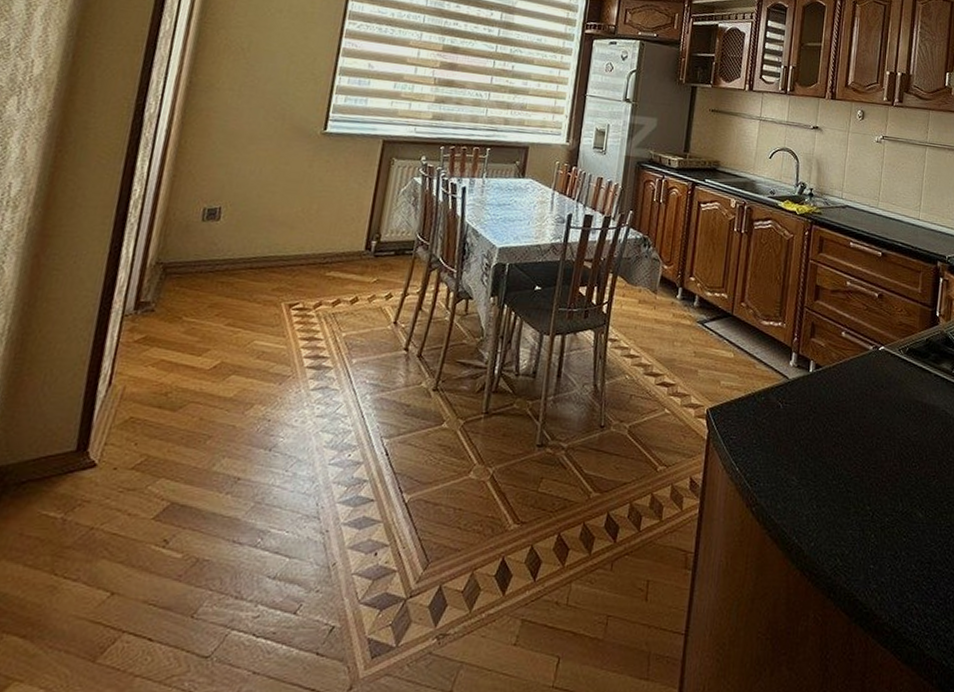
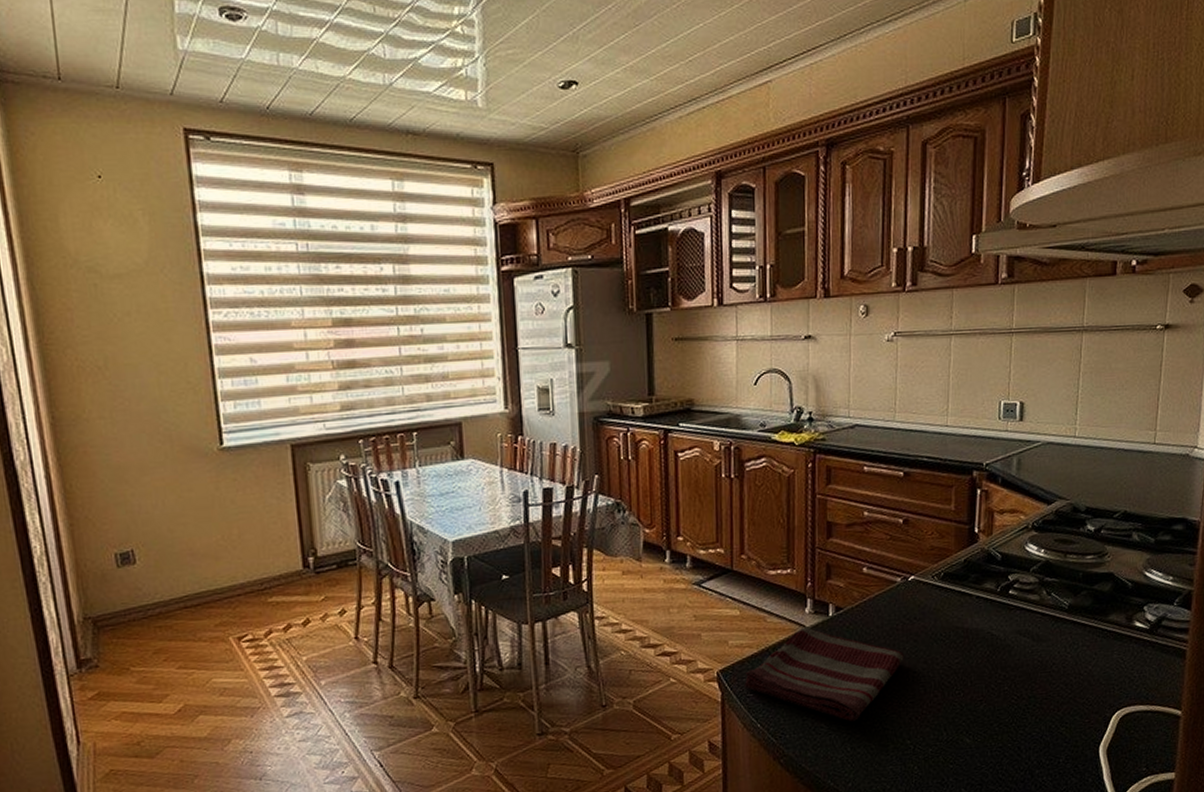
dish towel: none [728,379,871,478] -> present [744,627,905,722]

